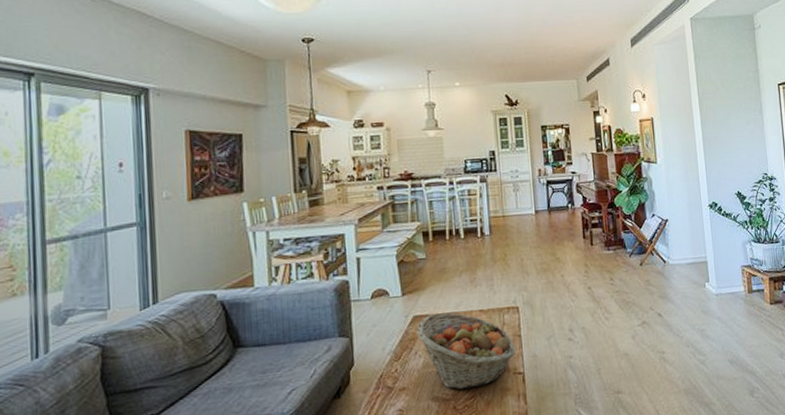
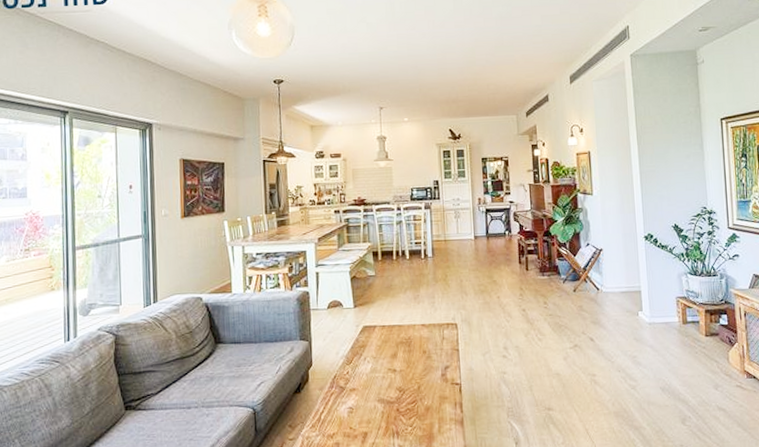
fruit basket: present [417,312,515,390] -> none [366,325,453,395]

